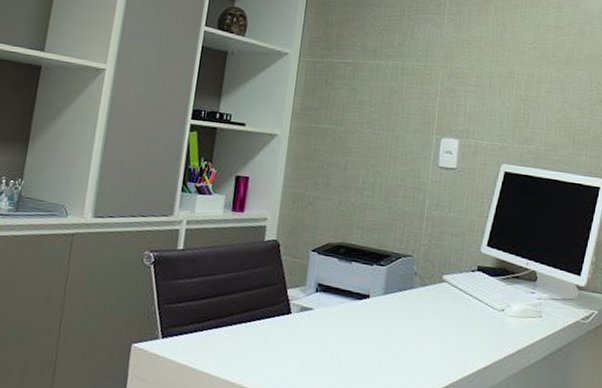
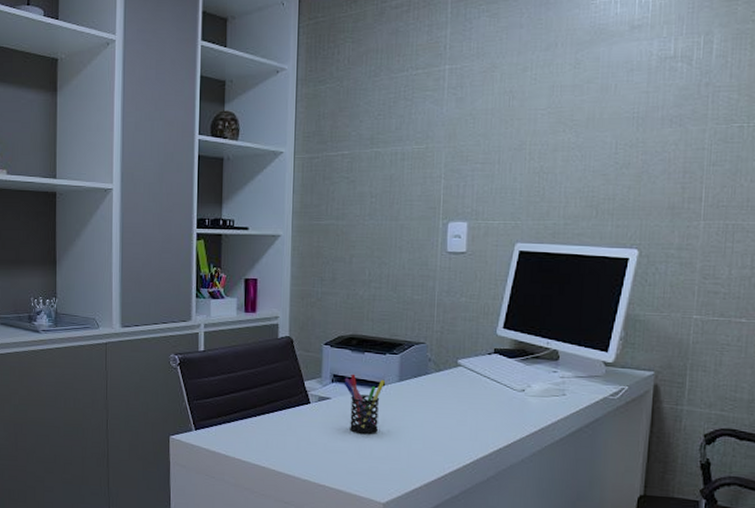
pen holder: none [328,284,370,350] -> present [344,374,385,434]

